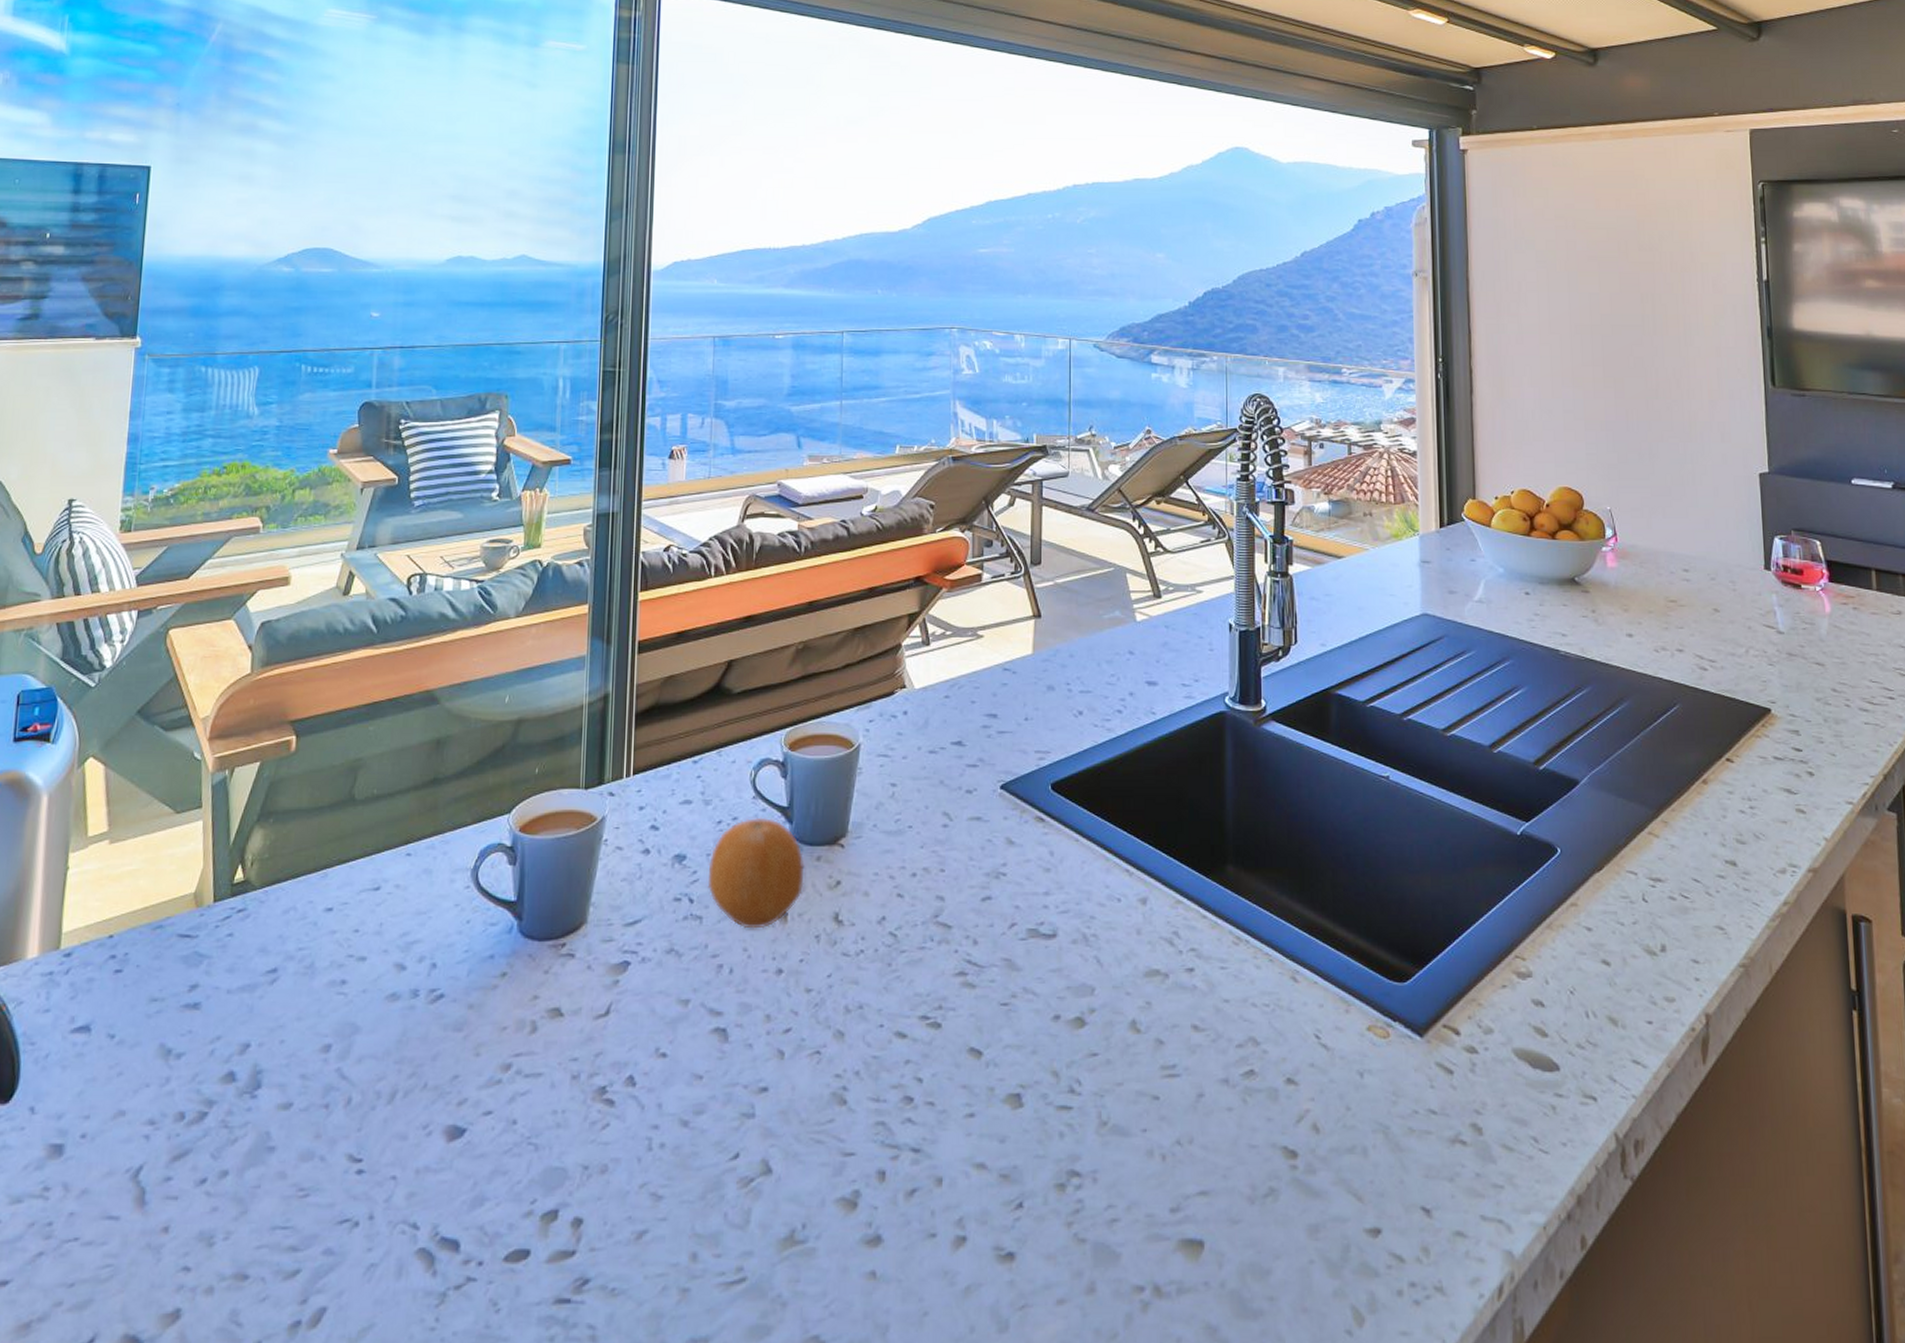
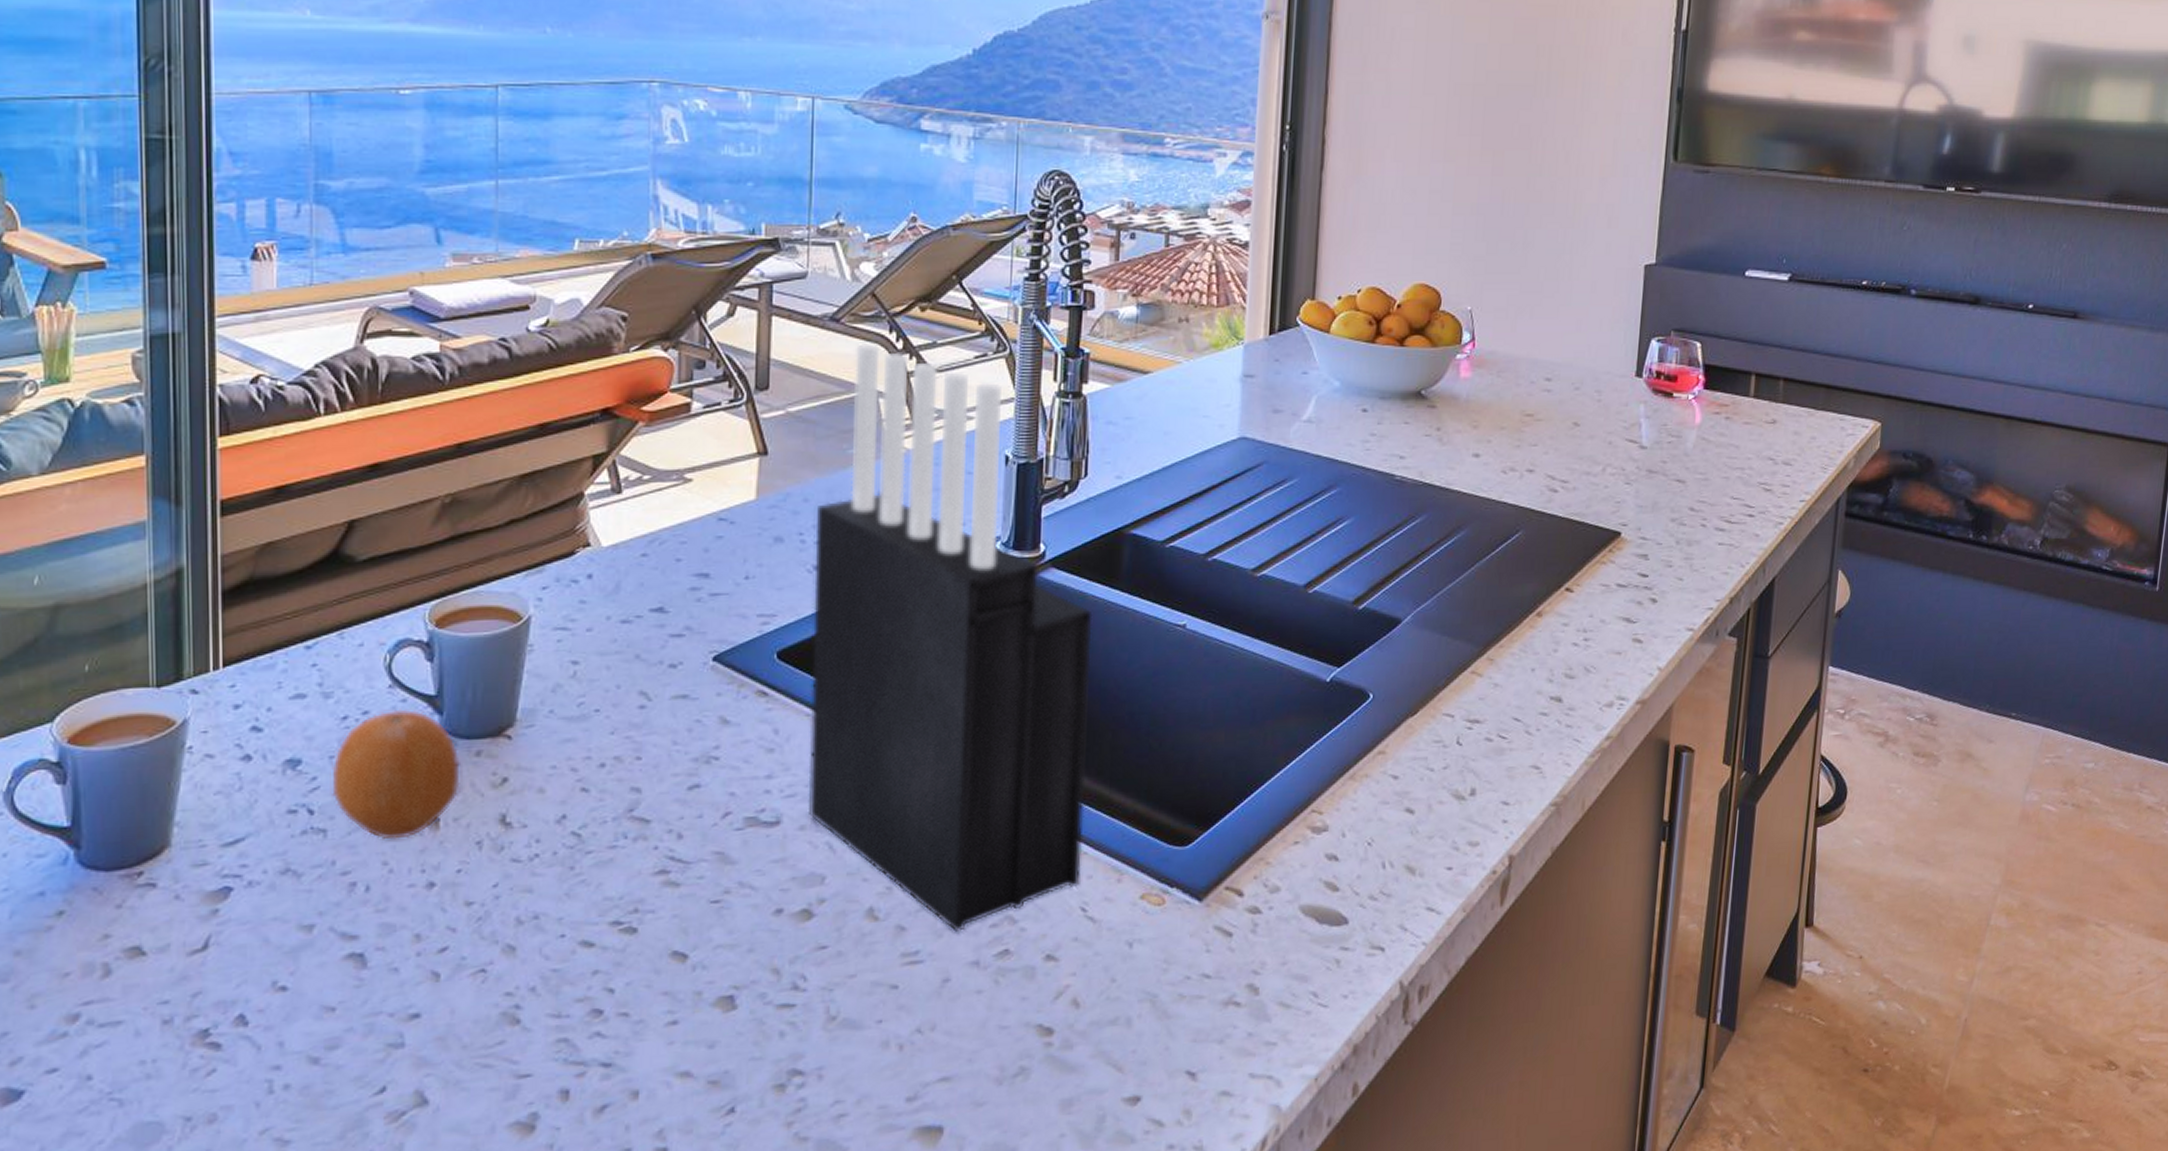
knife block: none [1079,529,1313,1050] -> present [809,343,1093,933]

